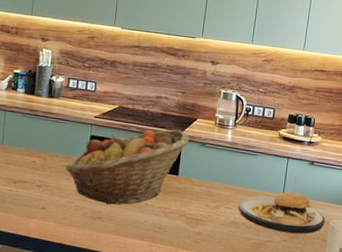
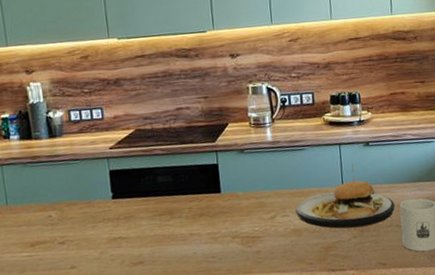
fruit basket: present [65,129,189,205] -> none [87,141,224,245]

